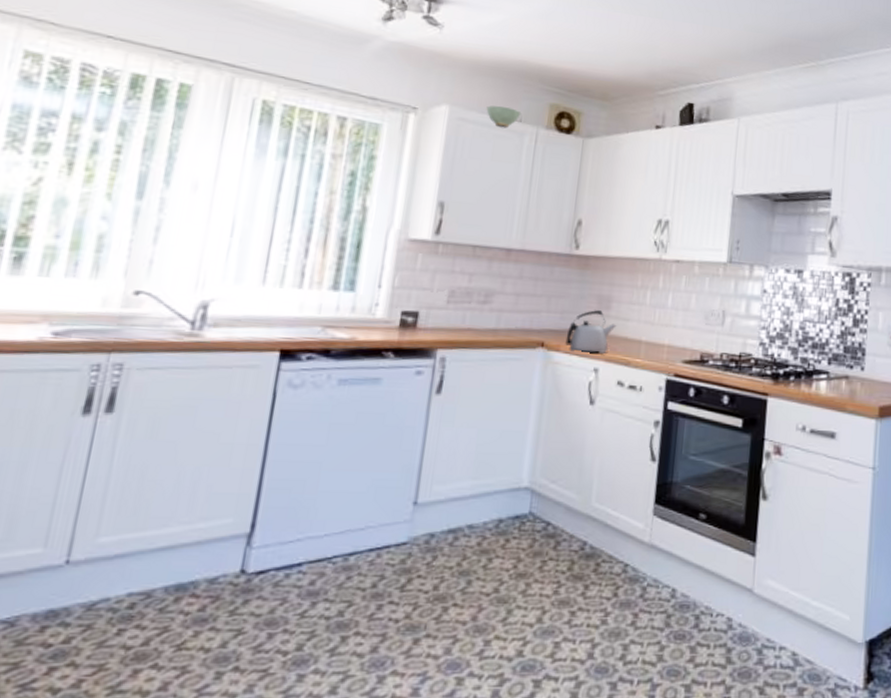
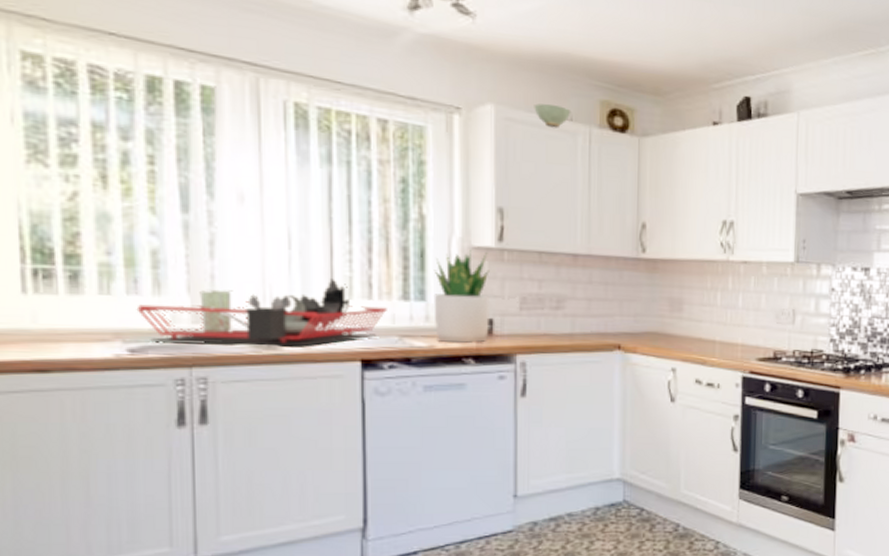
dish rack: none [70,265,316,335] -> present [136,277,387,347]
planter: none [359,241,424,337] -> present [433,249,490,344]
kettle: present [565,310,617,355] -> none [641,312,690,355]

